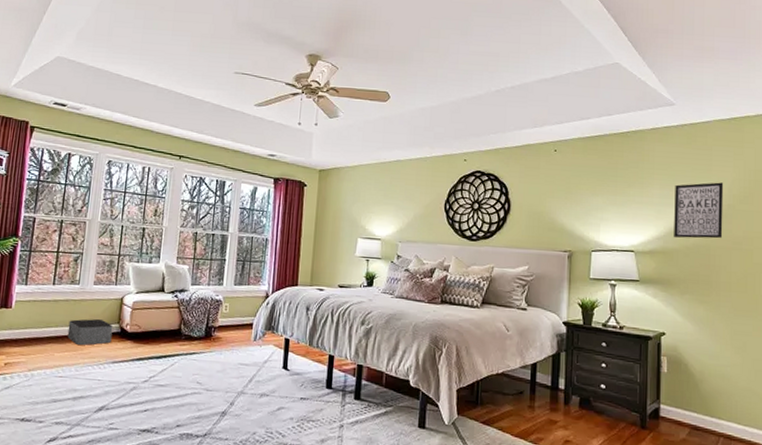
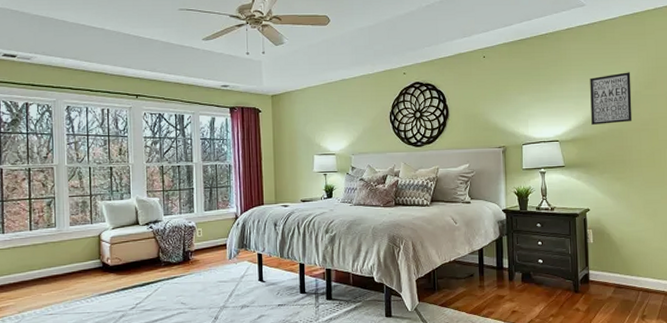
storage bin: present [67,319,113,345] -> none [51,257,95,283]

